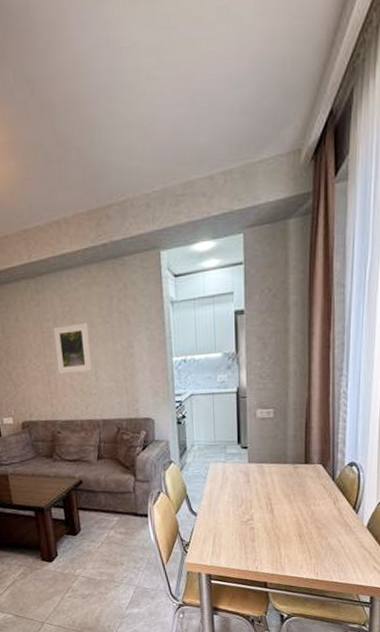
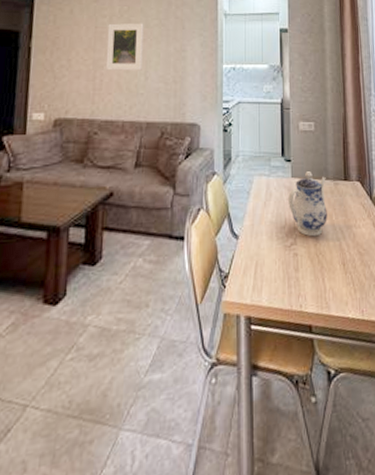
teapot: none [245,457,285,514] -> present [288,171,327,237]

